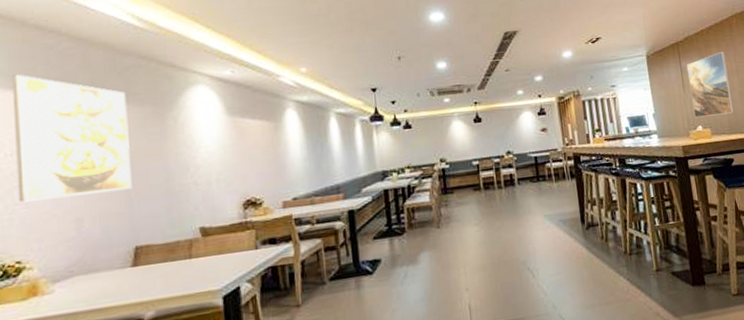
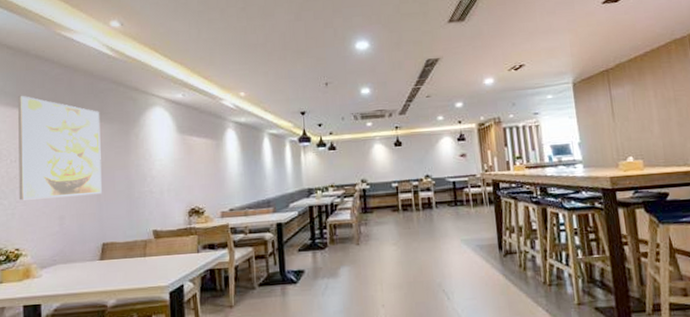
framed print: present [686,51,735,118] -> none [617,78,671,148]

